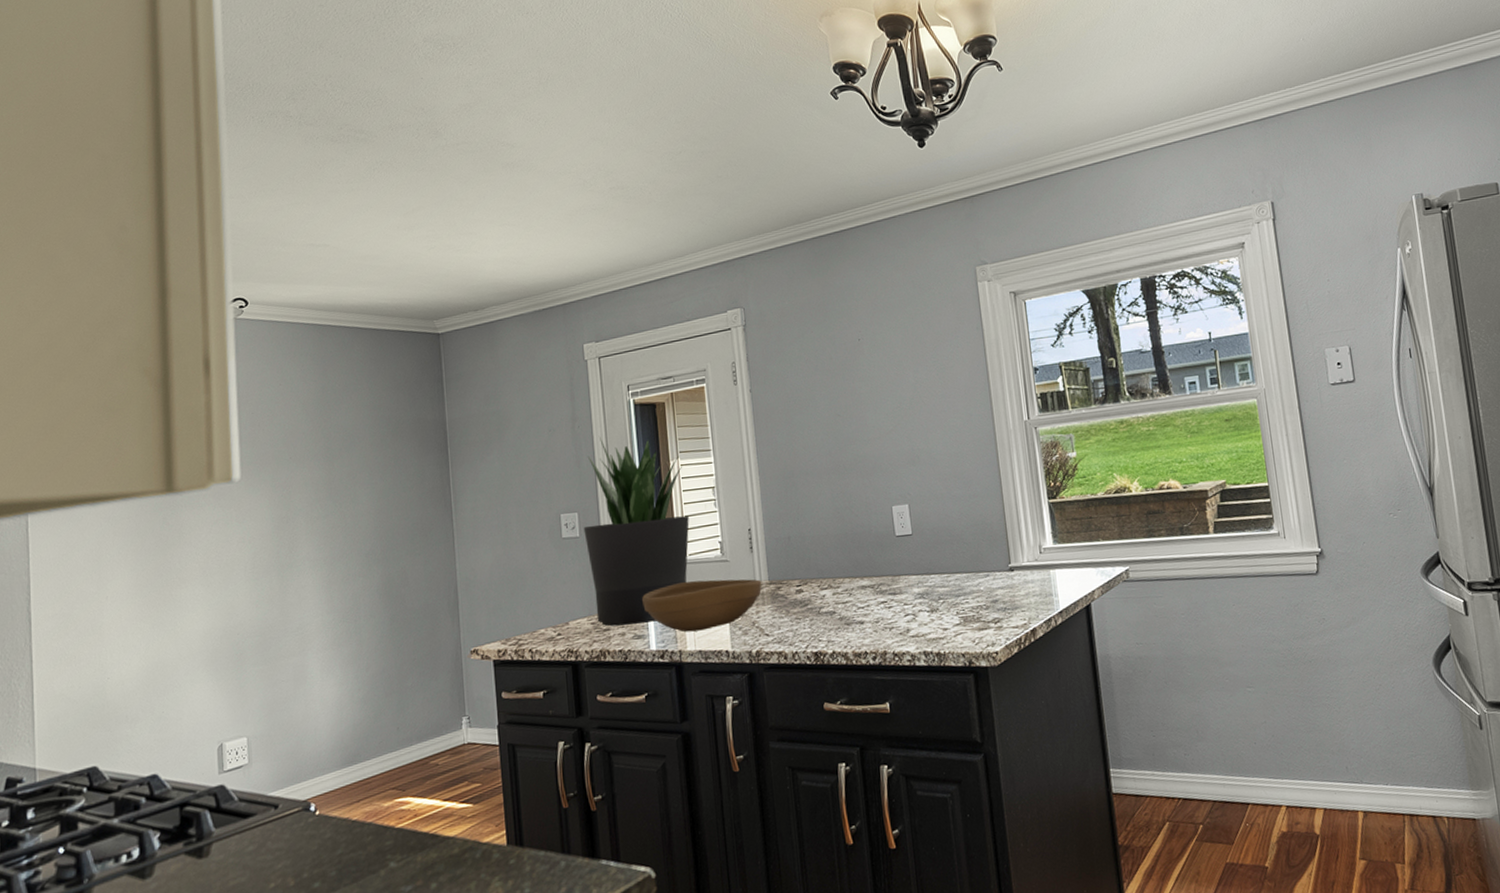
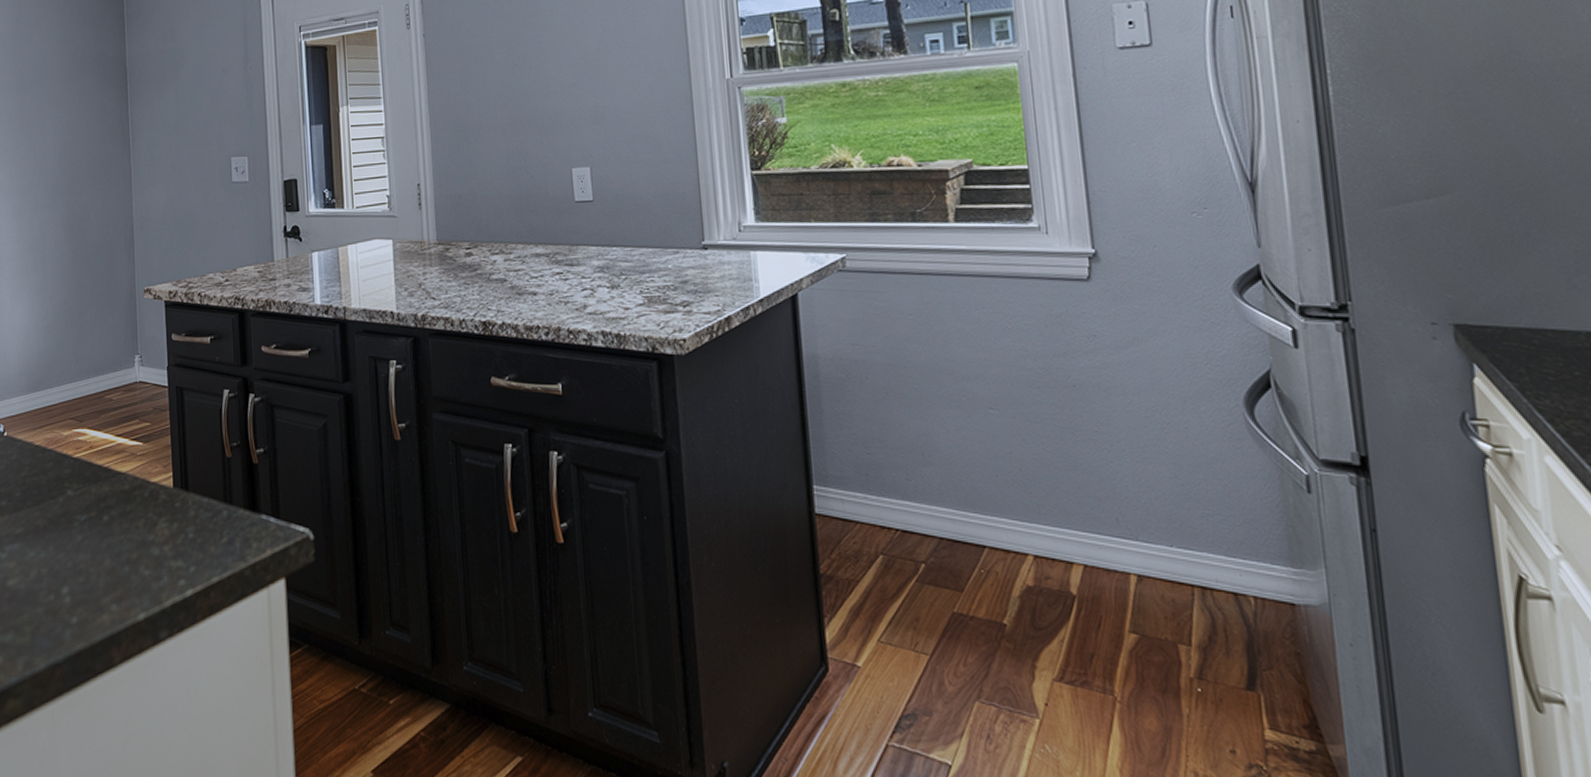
planter: present [583,436,690,626] -> none [253,79,357,276]
bowl: present [642,579,762,632] -> none [308,235,430,289]

